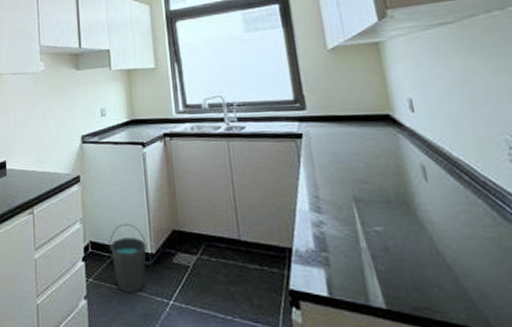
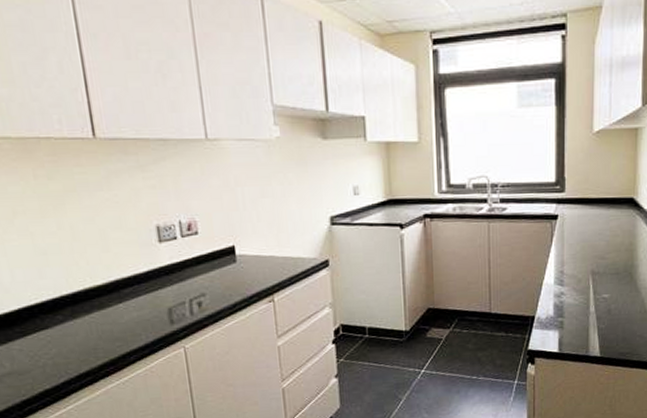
bucket: present [109,223,148,293] -> none [362,305,402,367]

